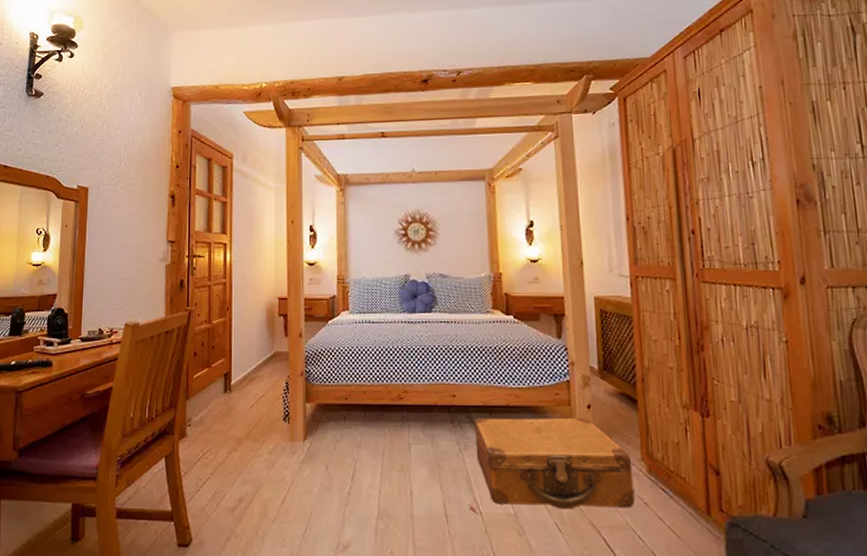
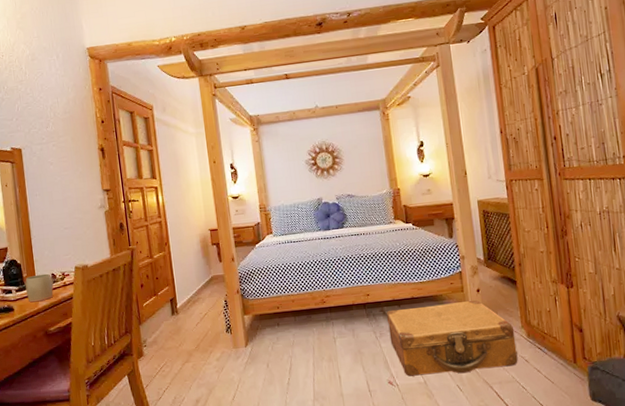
mug: none [68,328,100,359] -> present [25,273,54,303]

